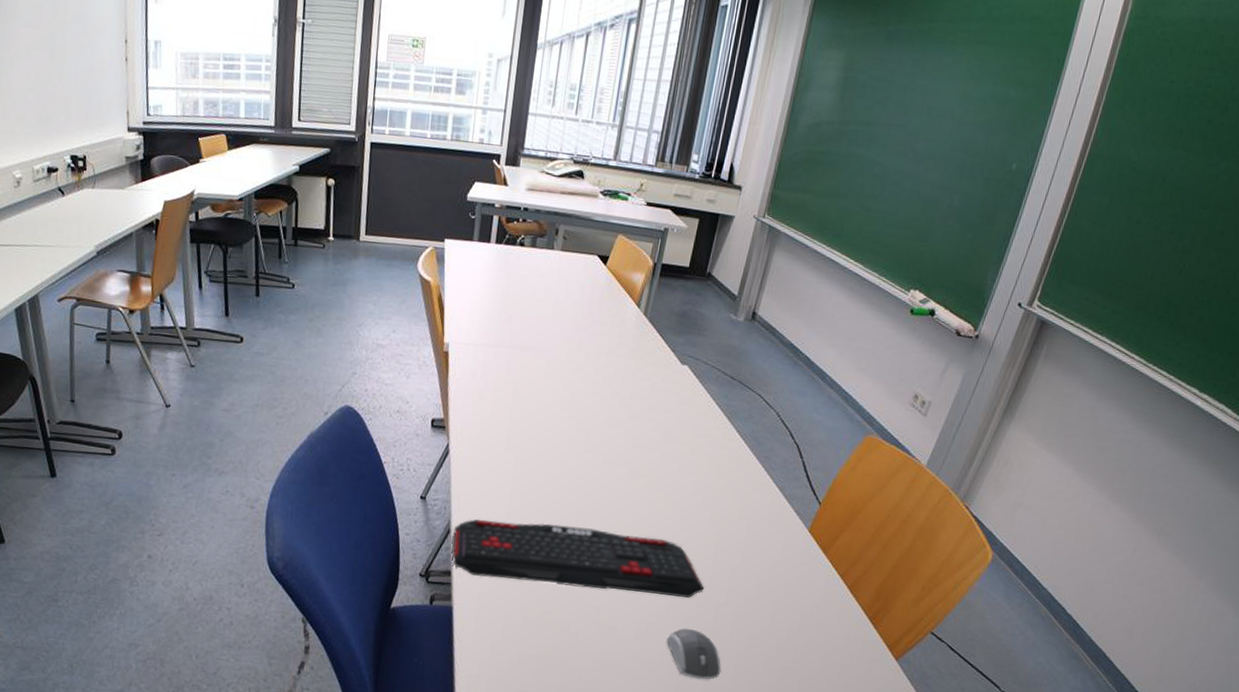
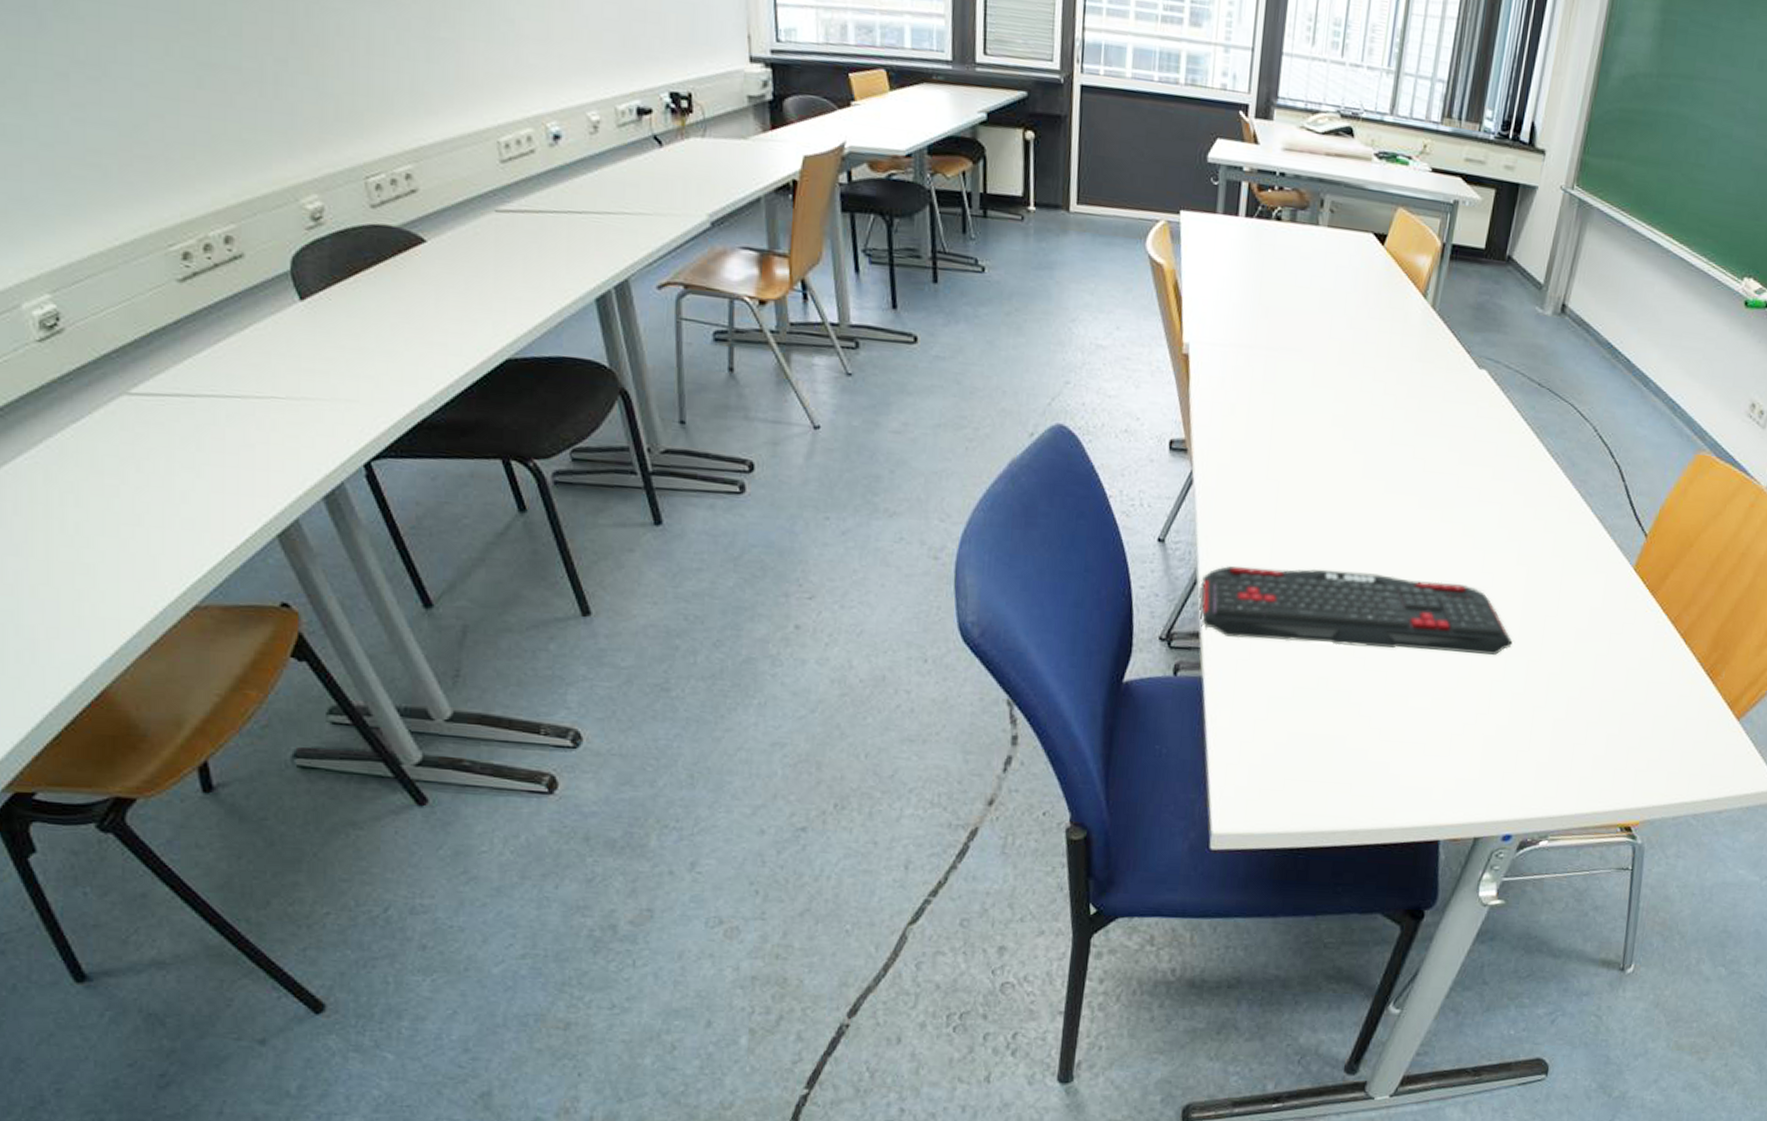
computer mouse: present [666,627,722,680] -> none [1469,692,1536,755]

